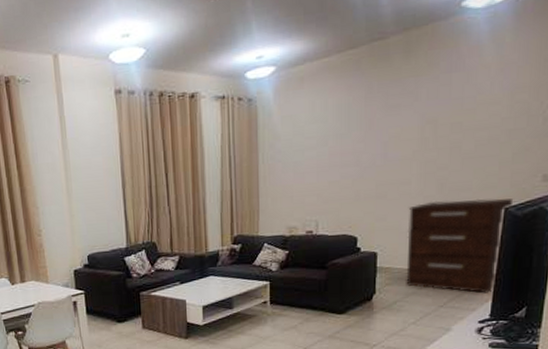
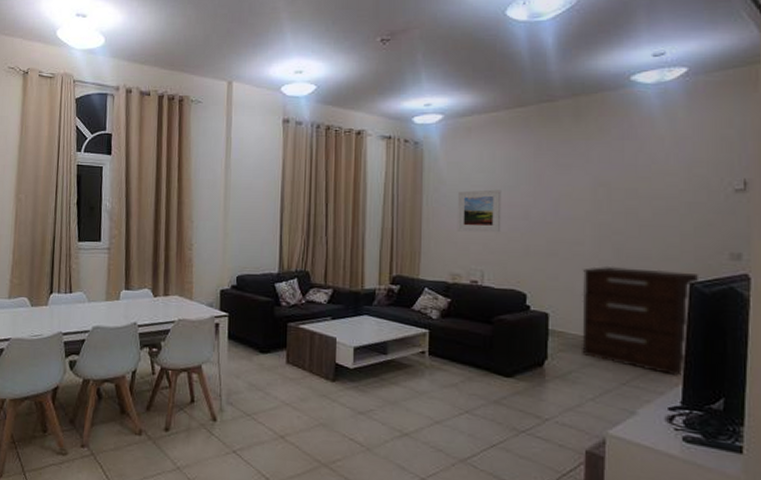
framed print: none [292,138,334,186] -> present [456,189,502,233]

